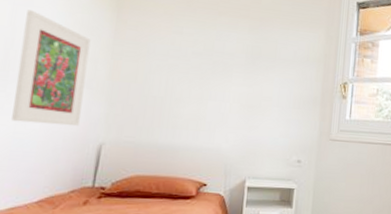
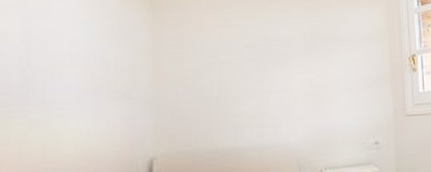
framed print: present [11,10,91,127] -> none [38,22,125,150]

